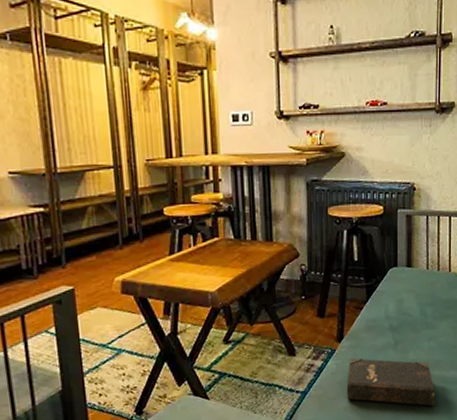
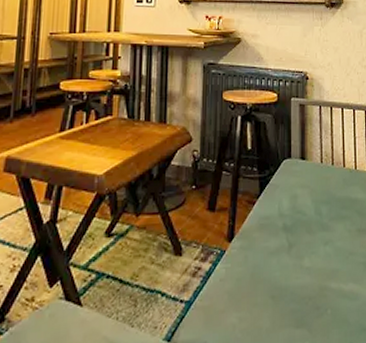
hardback book: present [346,357,435,406] -> none [236,261,333,327]

